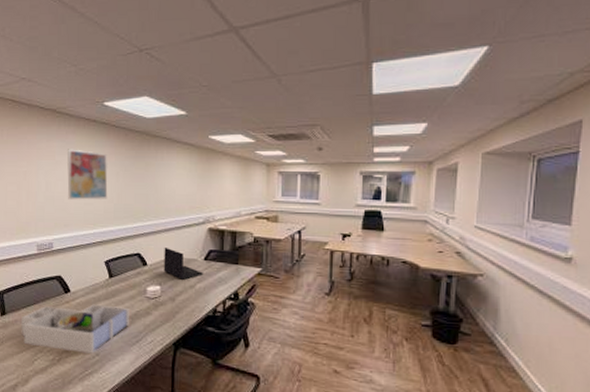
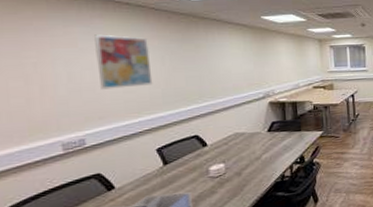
laptop: present [163,248,204,281] -> none [224,125,269,155]

